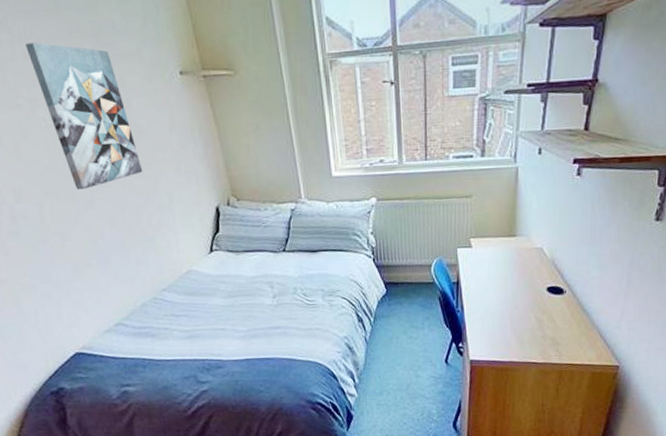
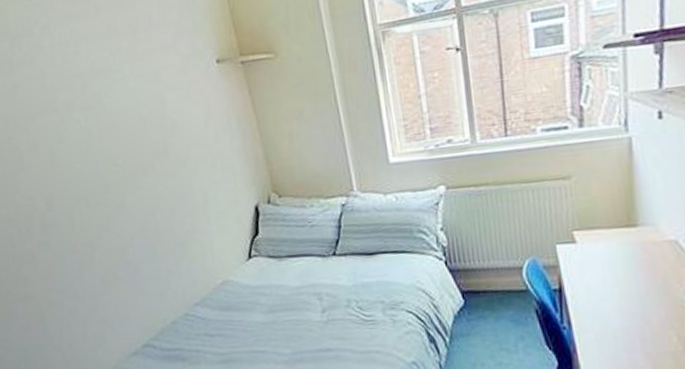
wall art: present [25,42,143,189] -> none [65,44,177,194]

